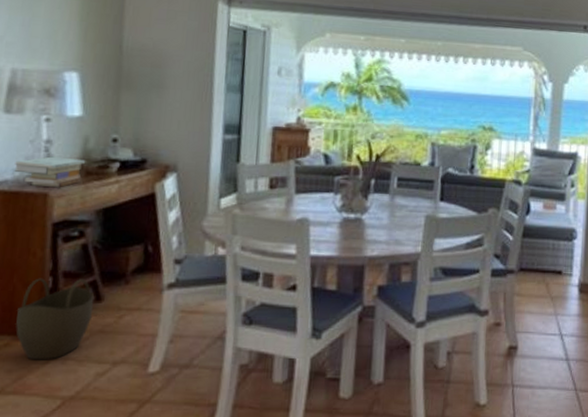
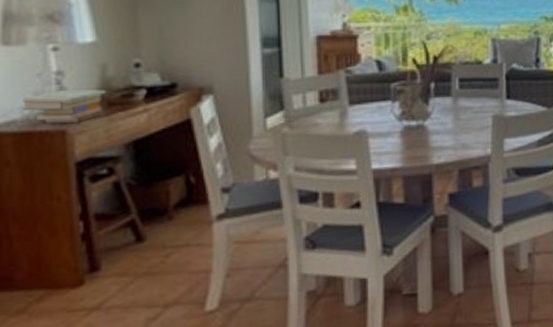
woven basket: present [15,278,94,360] -> none [45,220,135,313]

